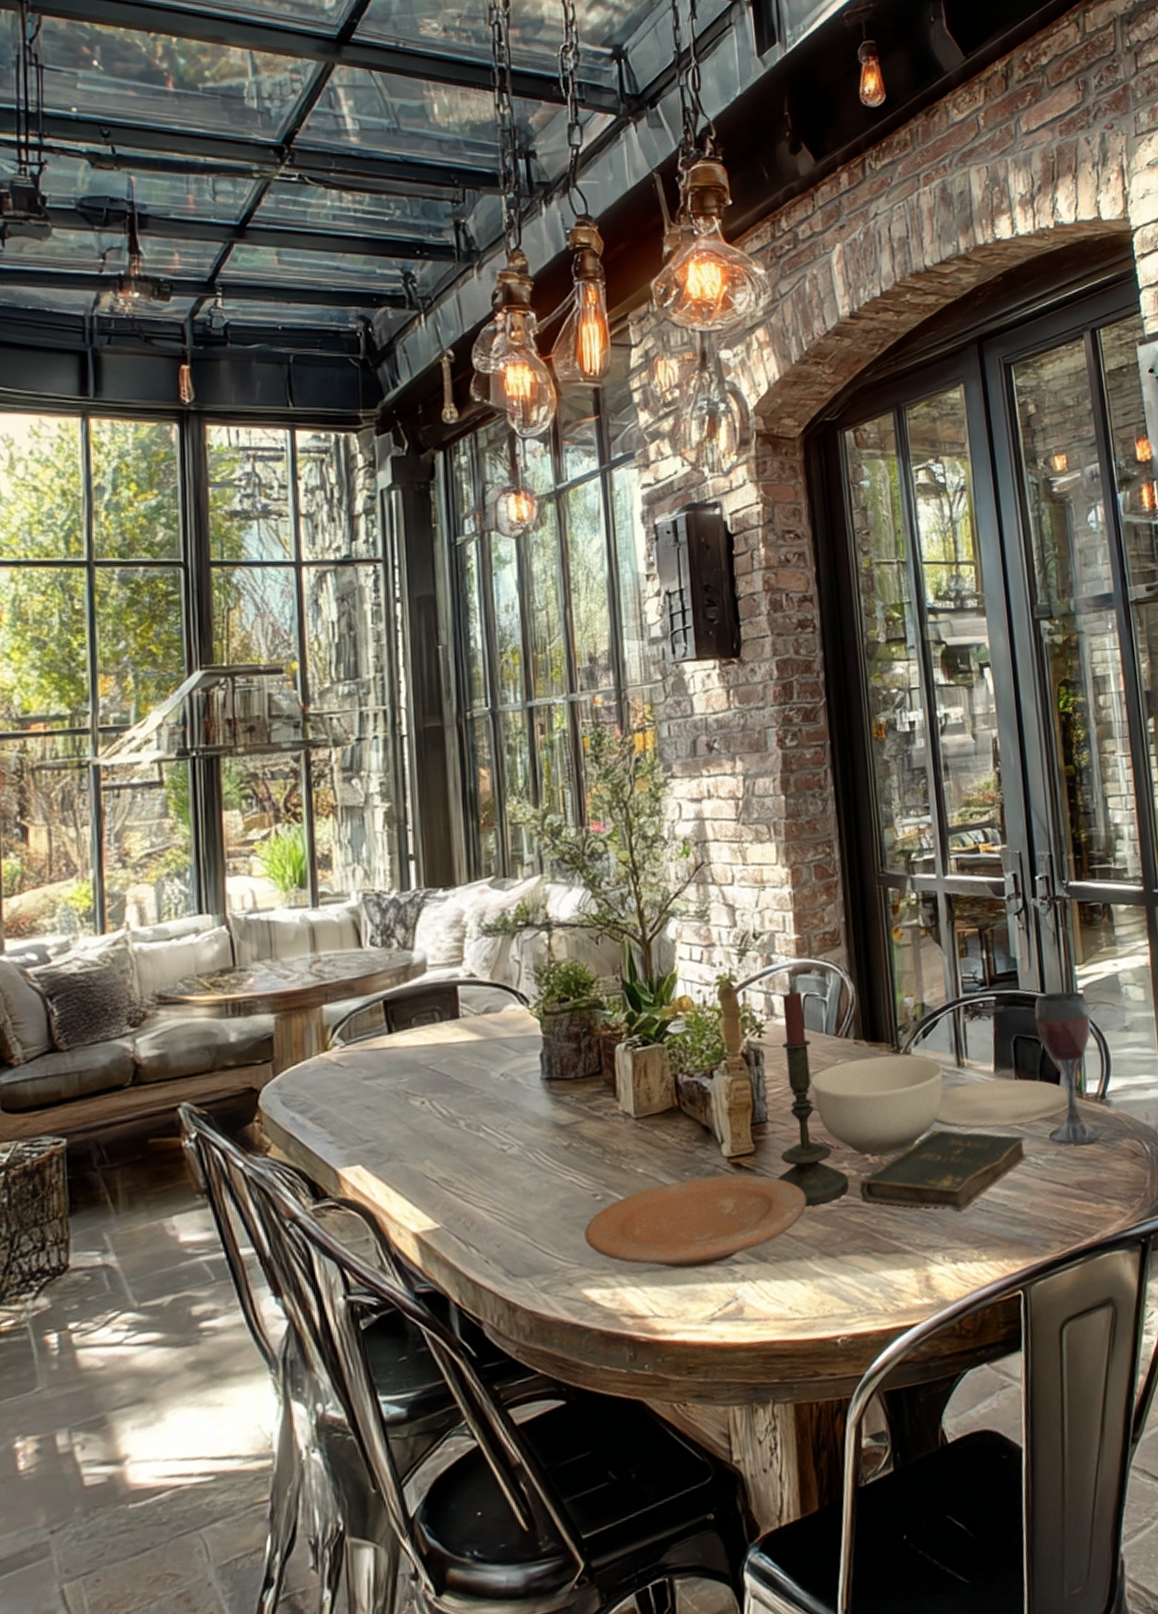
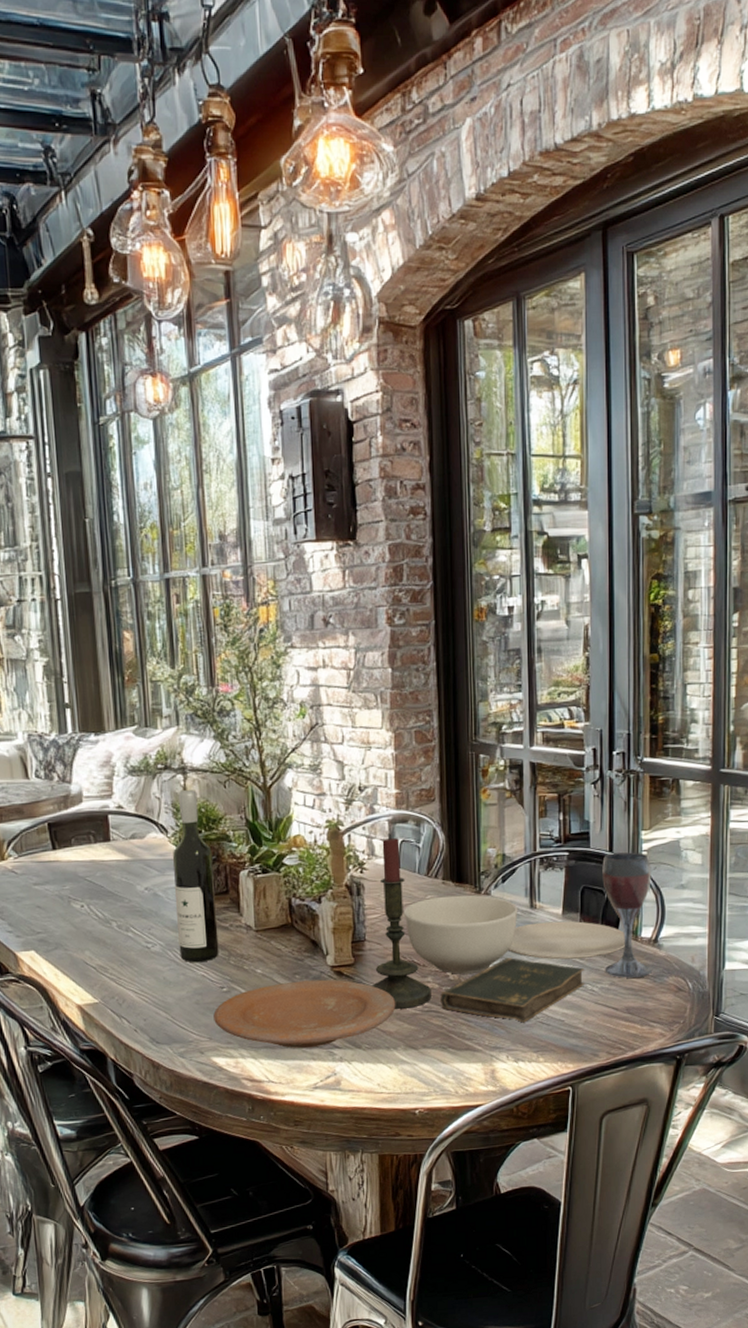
bottle: none [534,949,592,1166] -> present [172,790,219,963]

